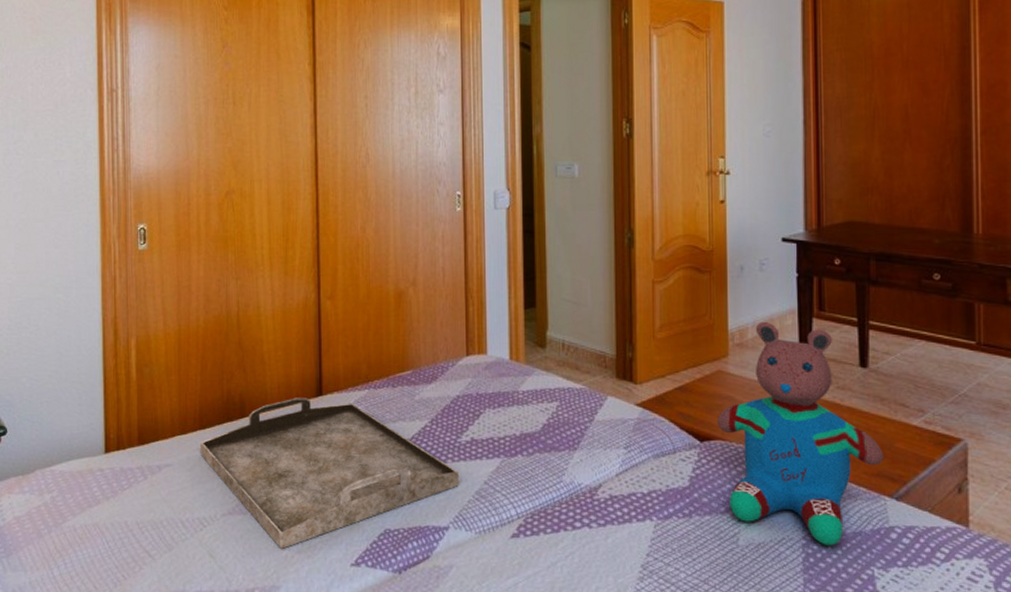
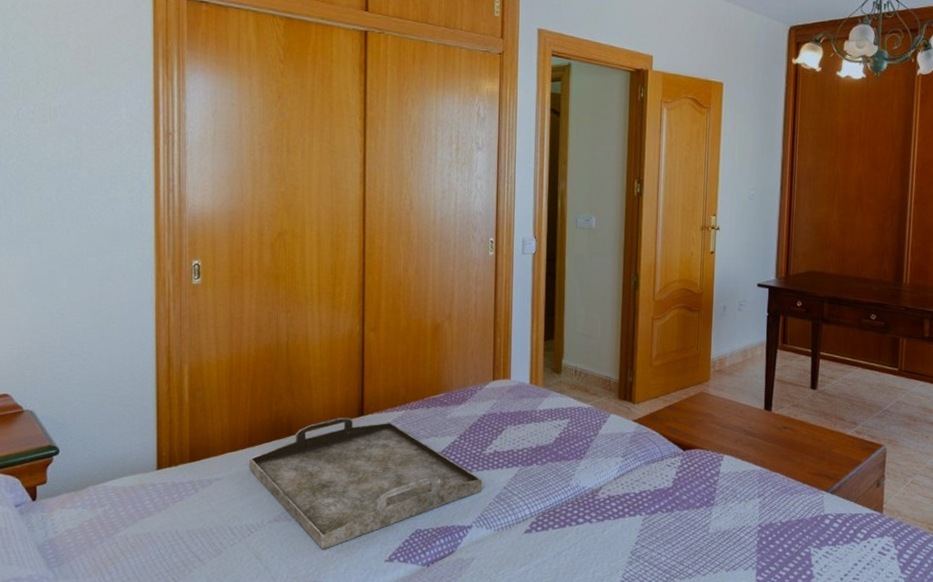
teddy bear: present [716,321,883,546] -> none [697,352,824,531]

